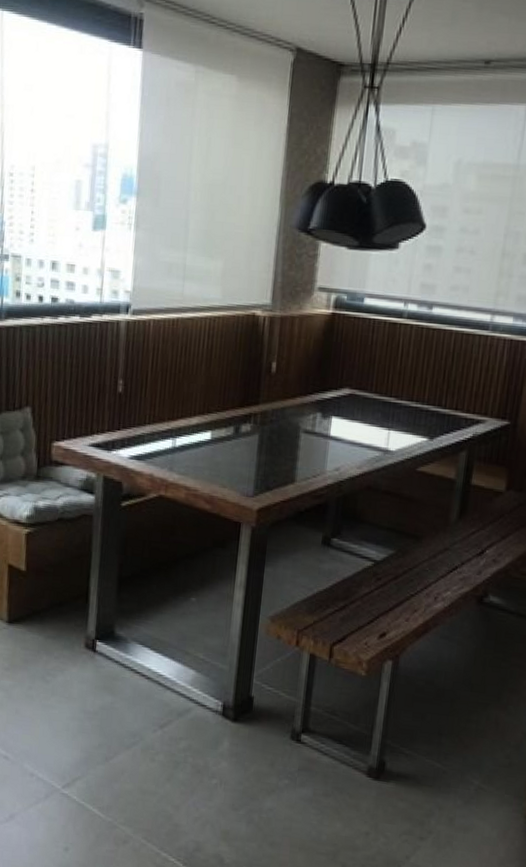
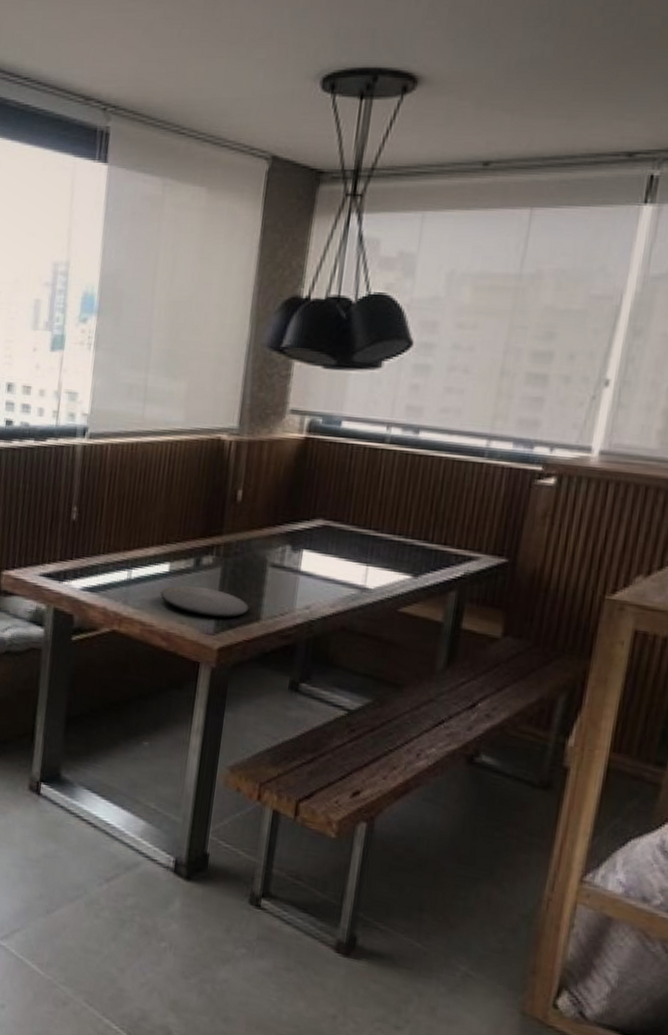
plate: none [203,452,285,481] -> present [160,585,249,618]

